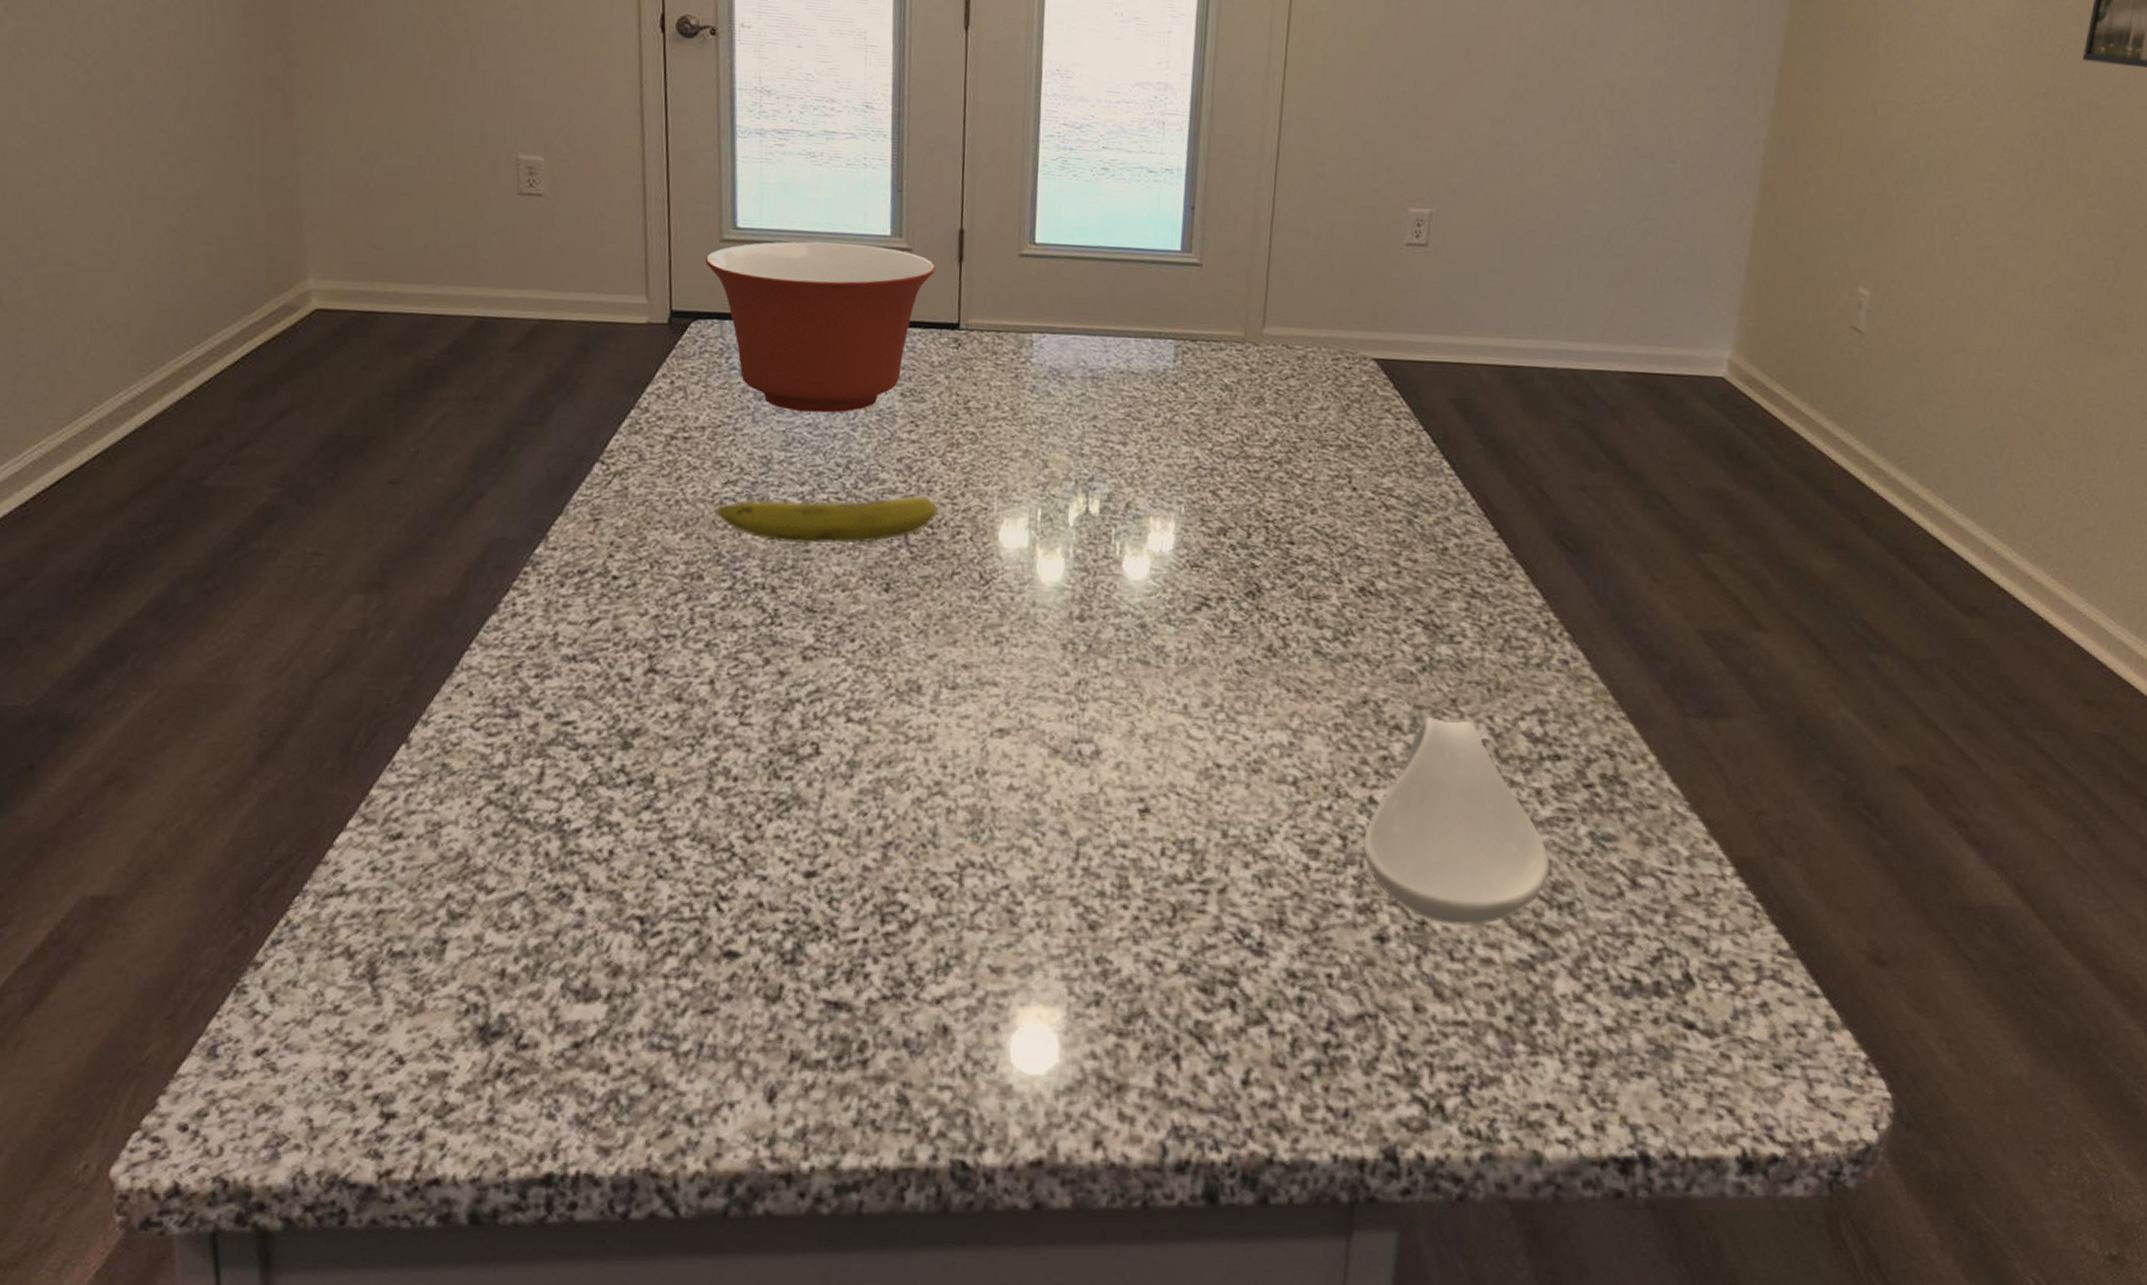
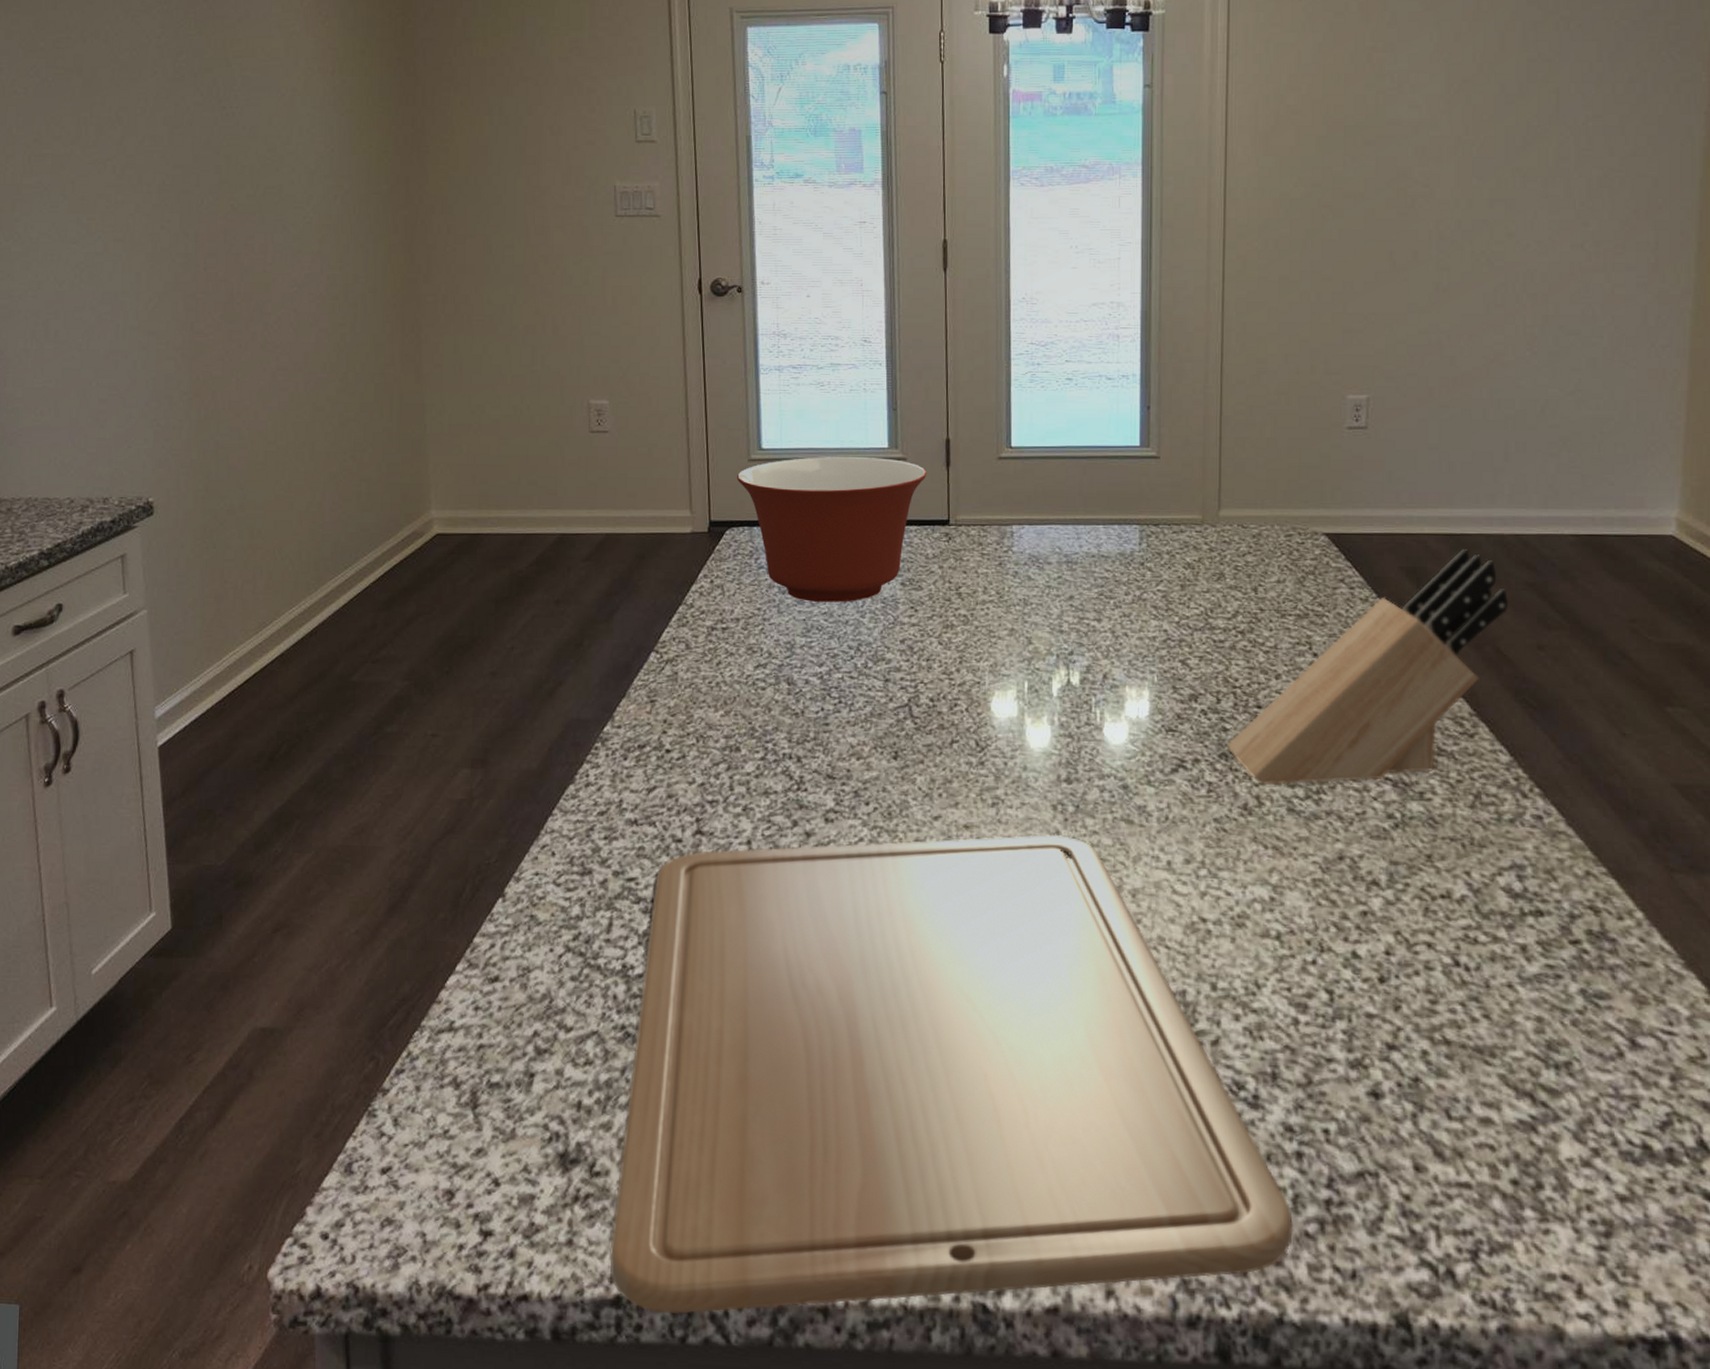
chopping board: none [539,675,1290,1190] -> present [609,834,1293,1315]
fruit: present [715,496,939,545] -> none [749,673,938,718]
knife block: none [1254,382,1556,626] -> present [1227,549,1508,785]
spoon rest: present [1362,716,1551,926] -> none [1349,871,1543,1084]

